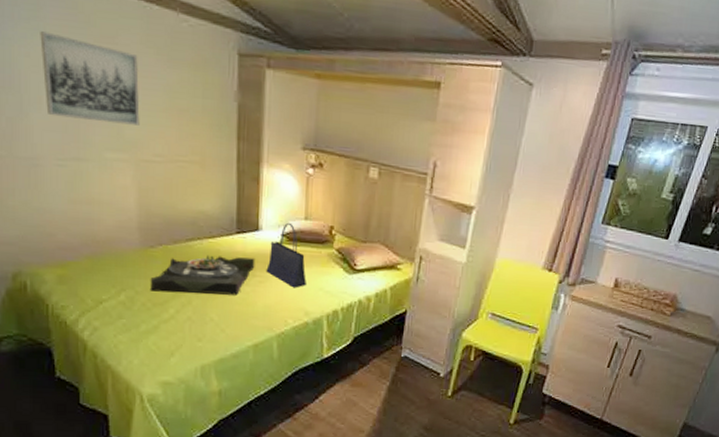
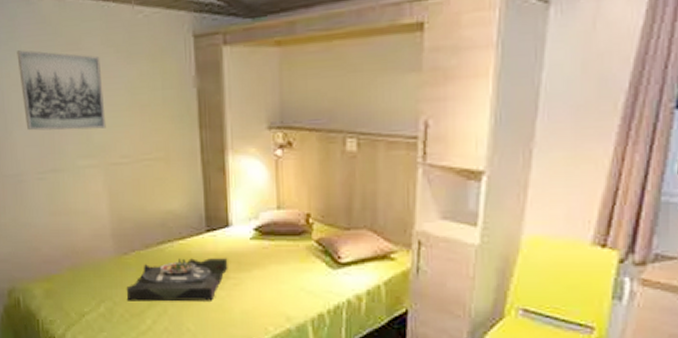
tote bag: present [266,222,307,288] -> none [240,214,286,290]

